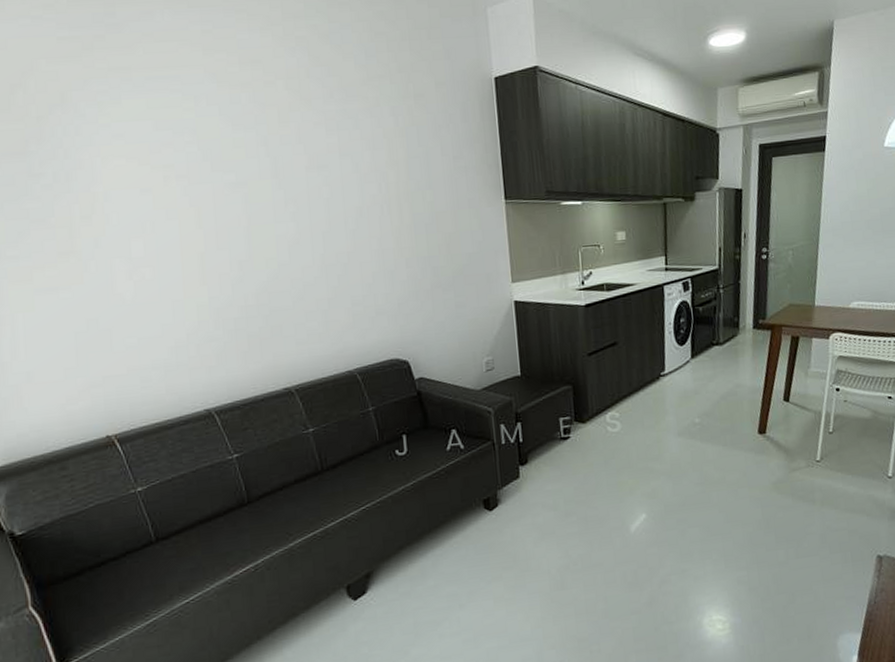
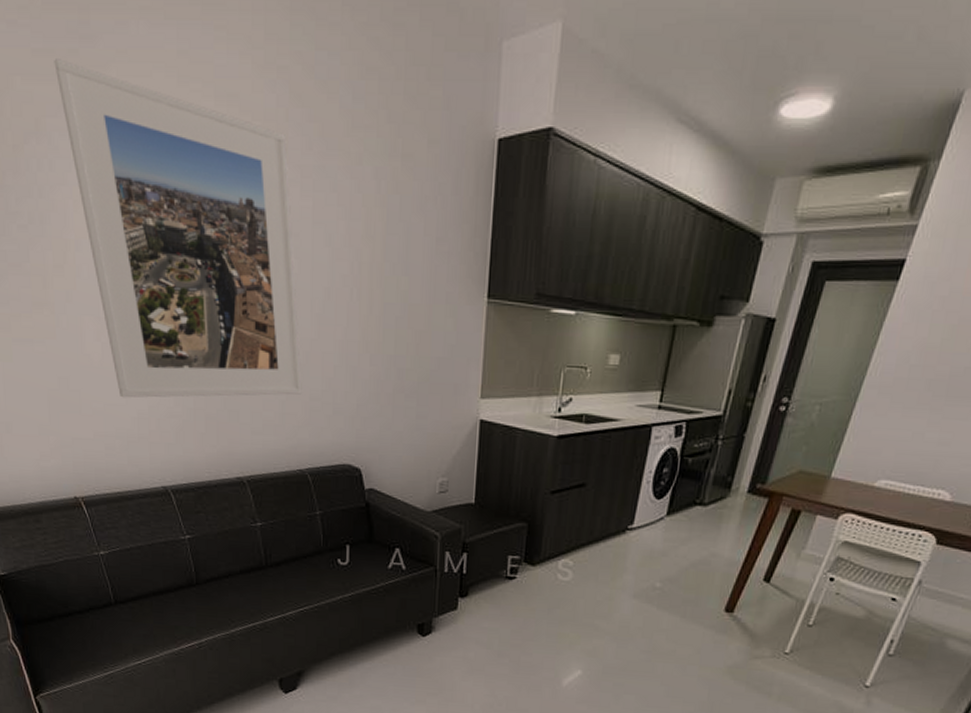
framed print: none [80,43,344,330] -> present [54,59,302,398]

